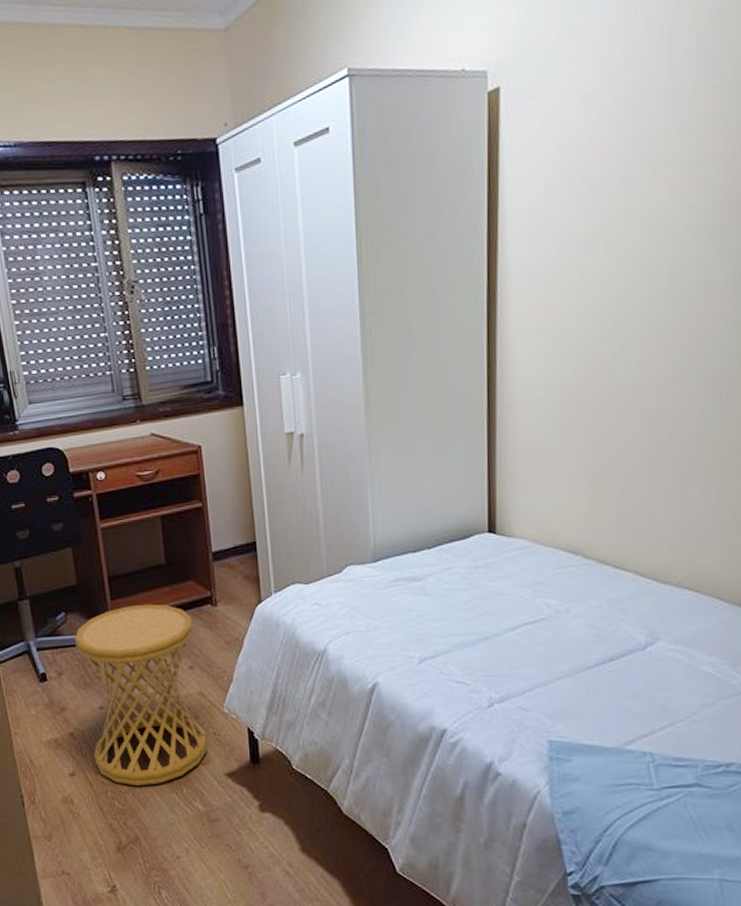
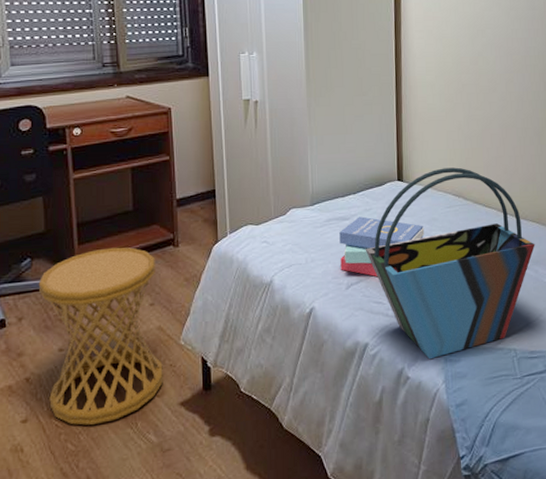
book: none [409,577,525,651] -> present [339,216,425,277]
tote bag: none [443,515,691,756] -> present [365,167,535,360]

